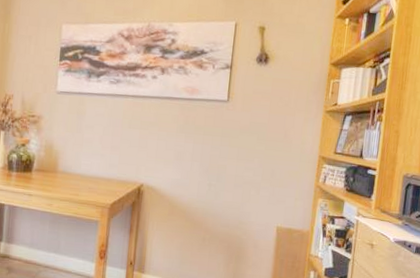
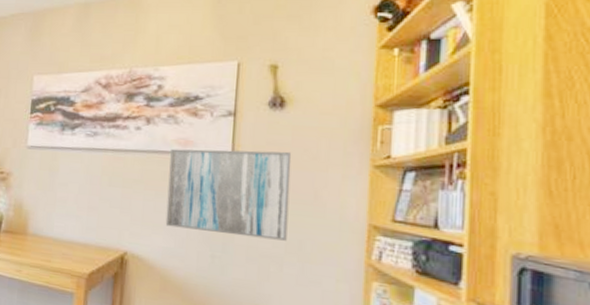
wall art: none [174,95,271,170] -> present [165,148,292,241]

